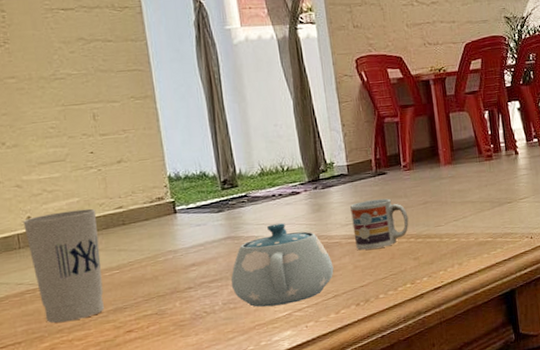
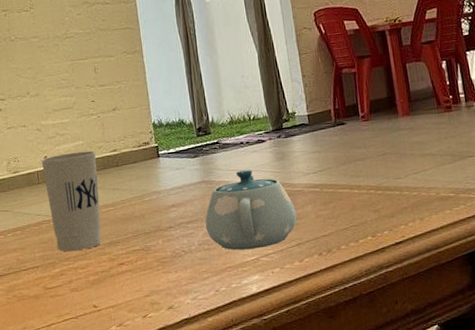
cup: present [350,198,409,250] -> none [311,148,369,200]

